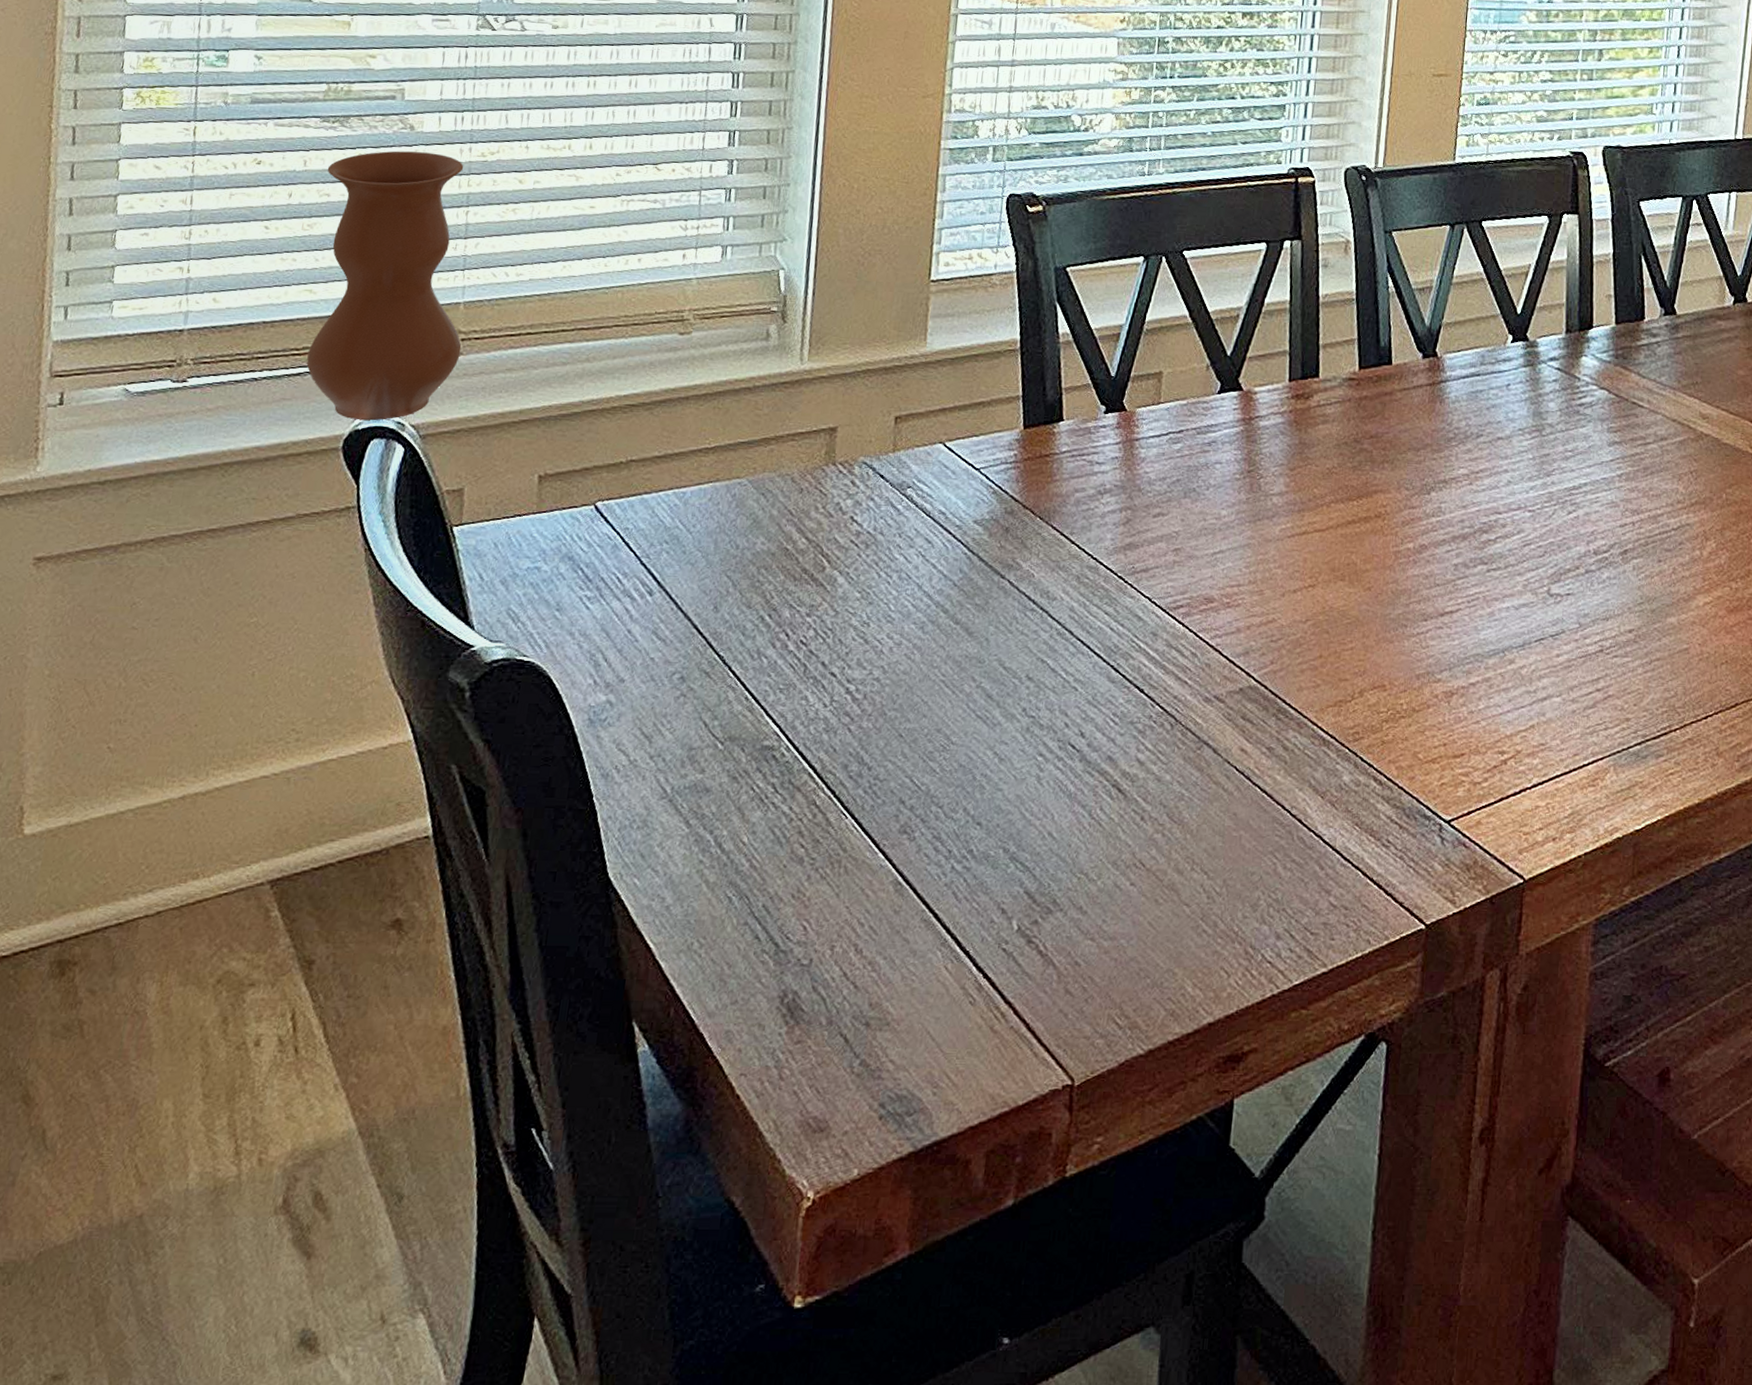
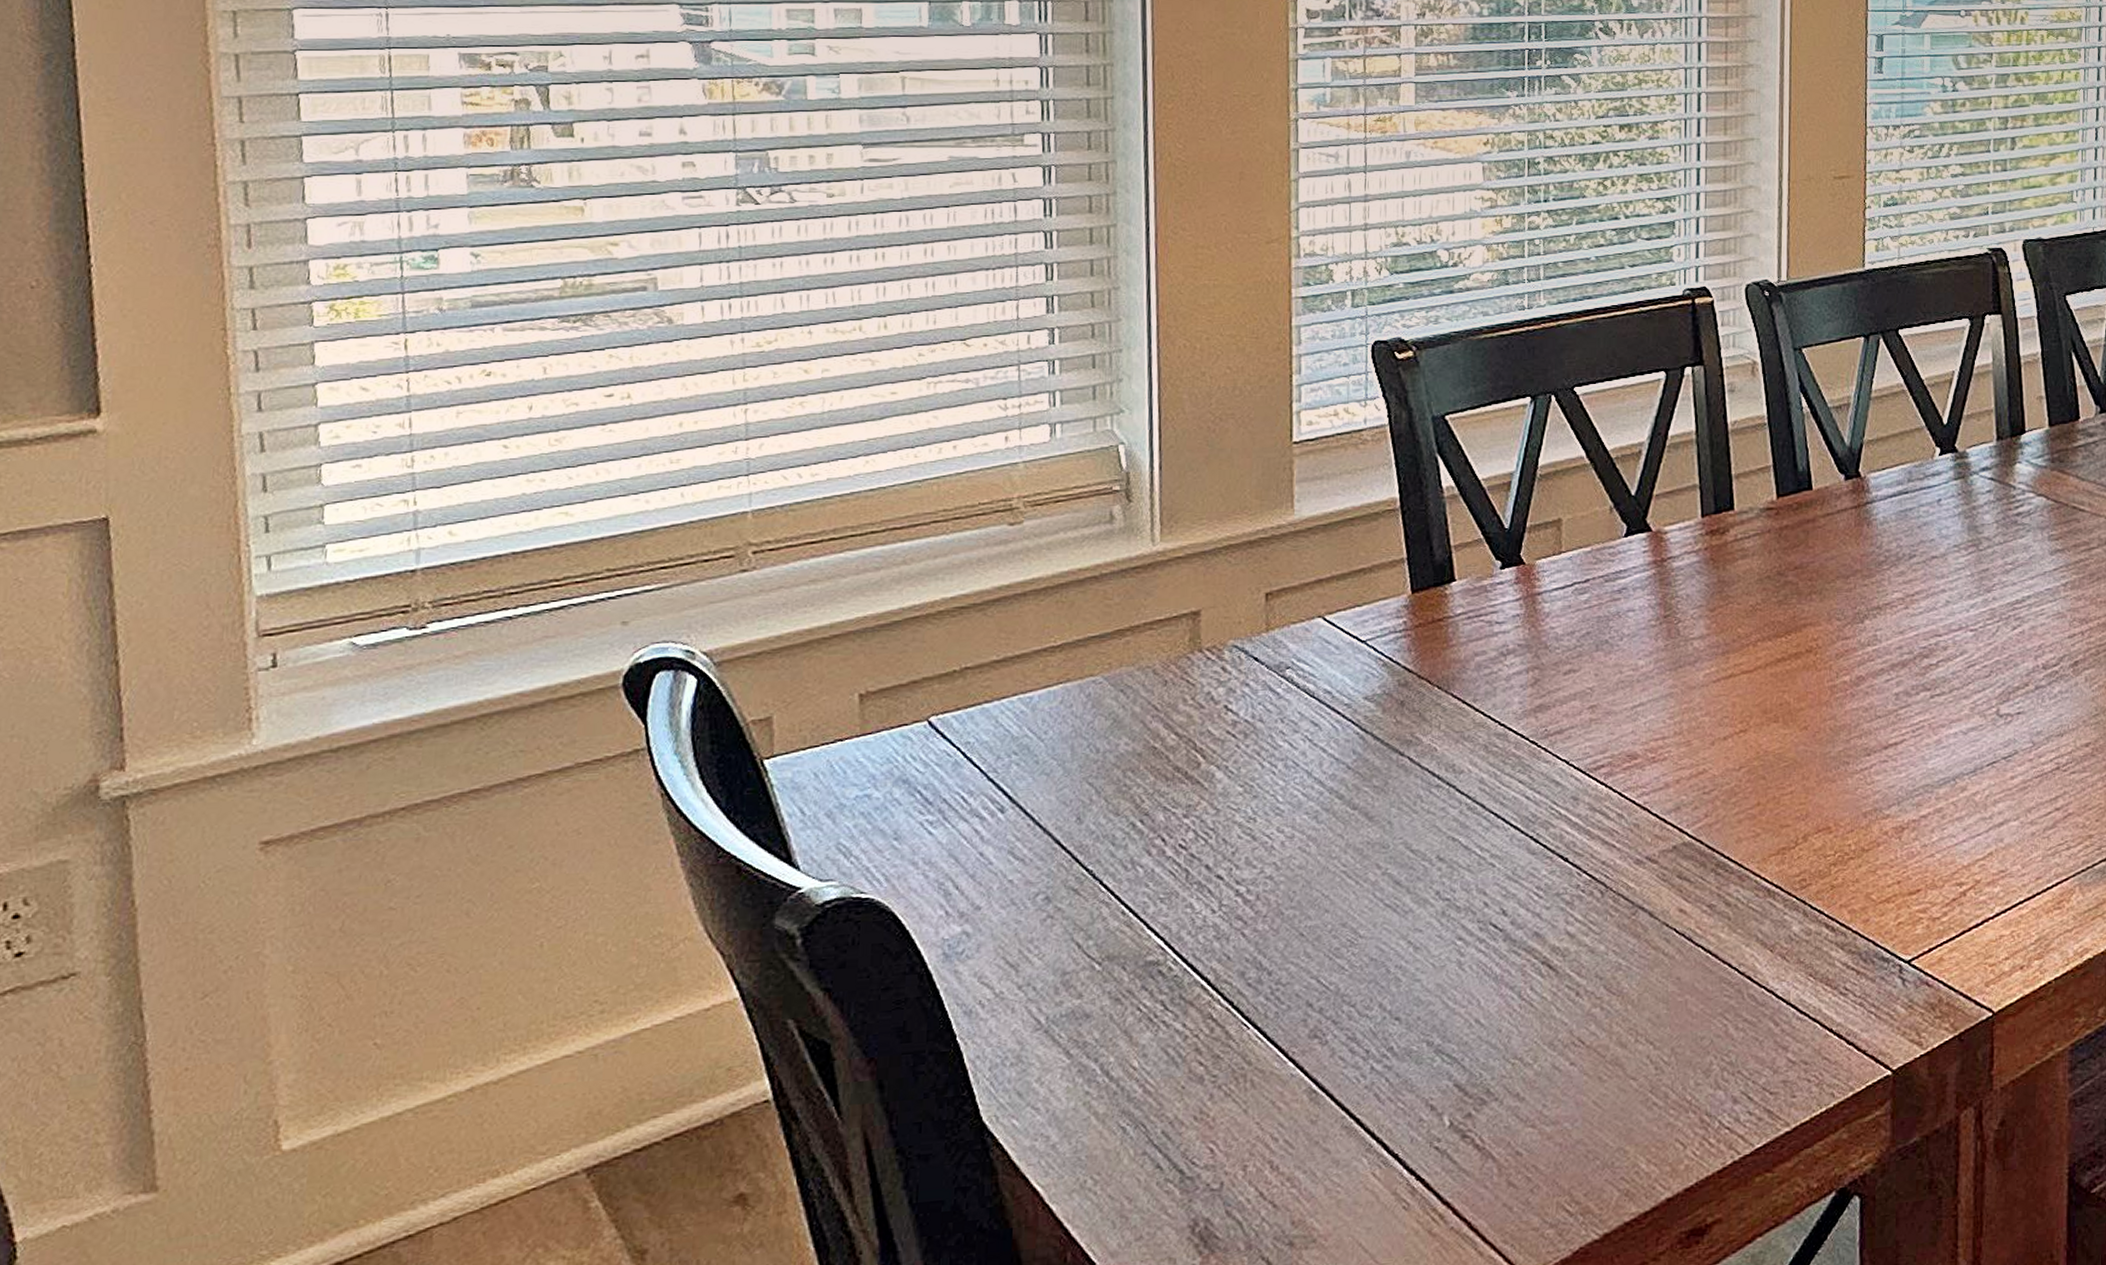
vase: present [306,151,464,421] -> none [570,347,754,653]

